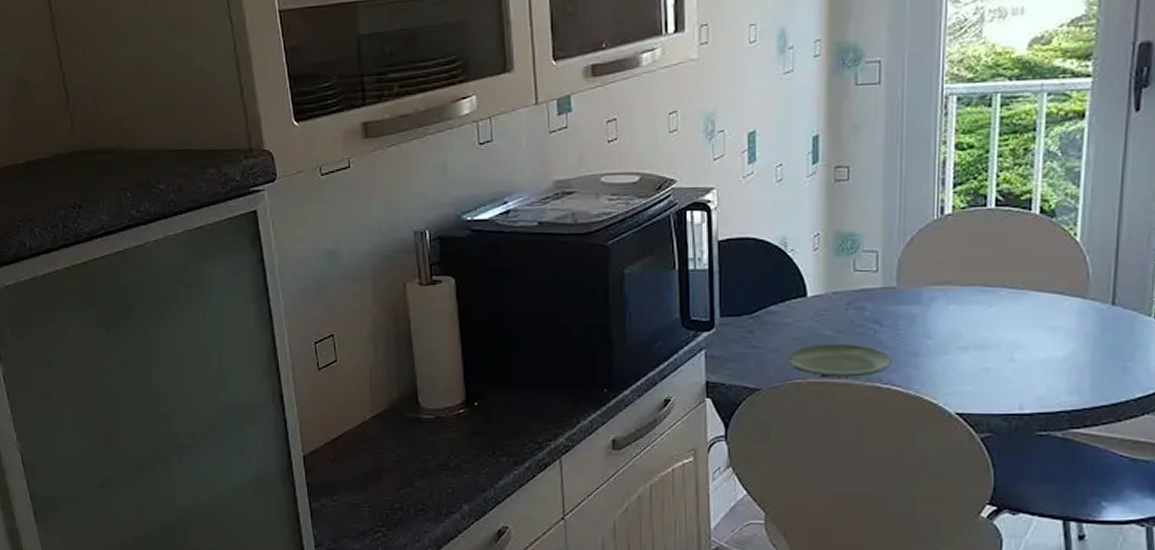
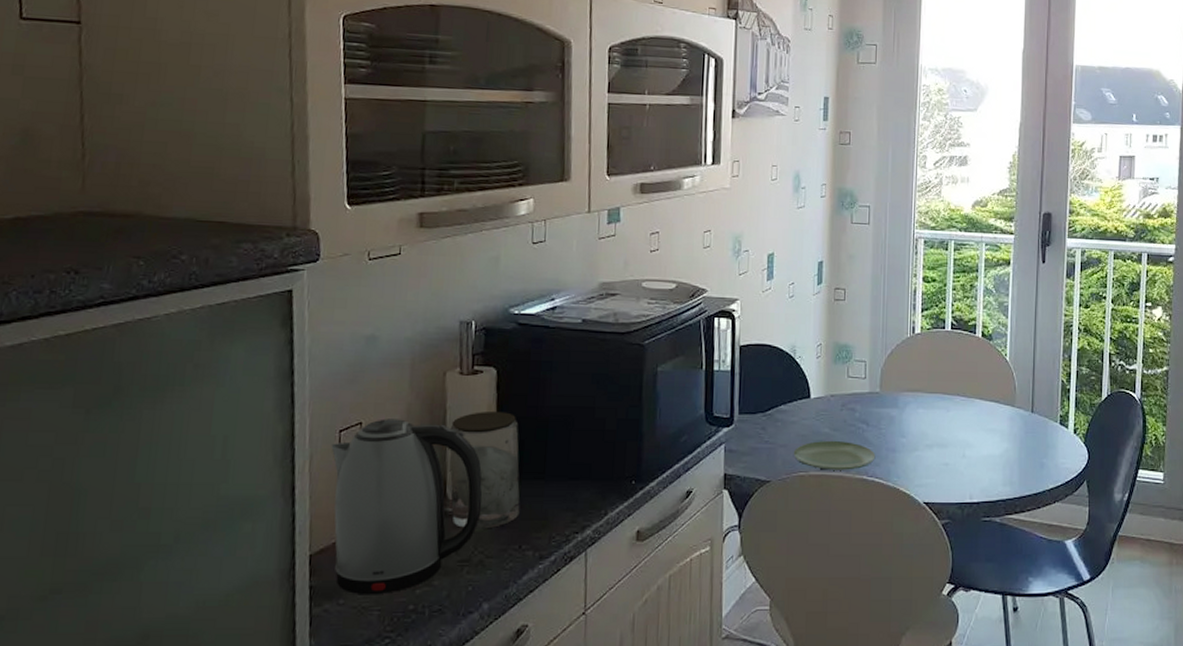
kettle: none [309,330,454,493] -> present [331,419,482,595]
jar: none [416,321,491,435] -> present [450,412,521,529]

